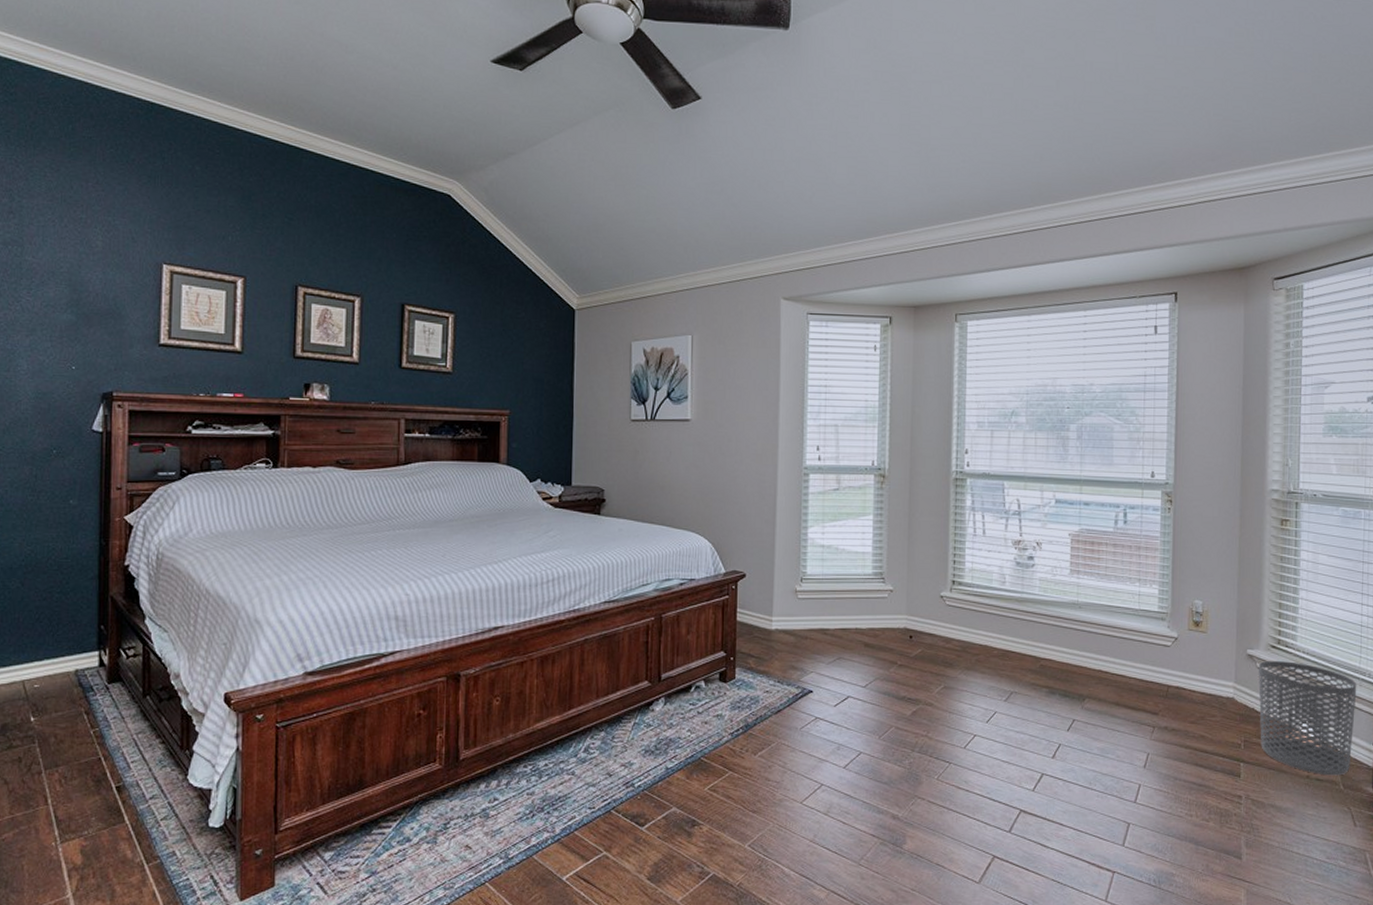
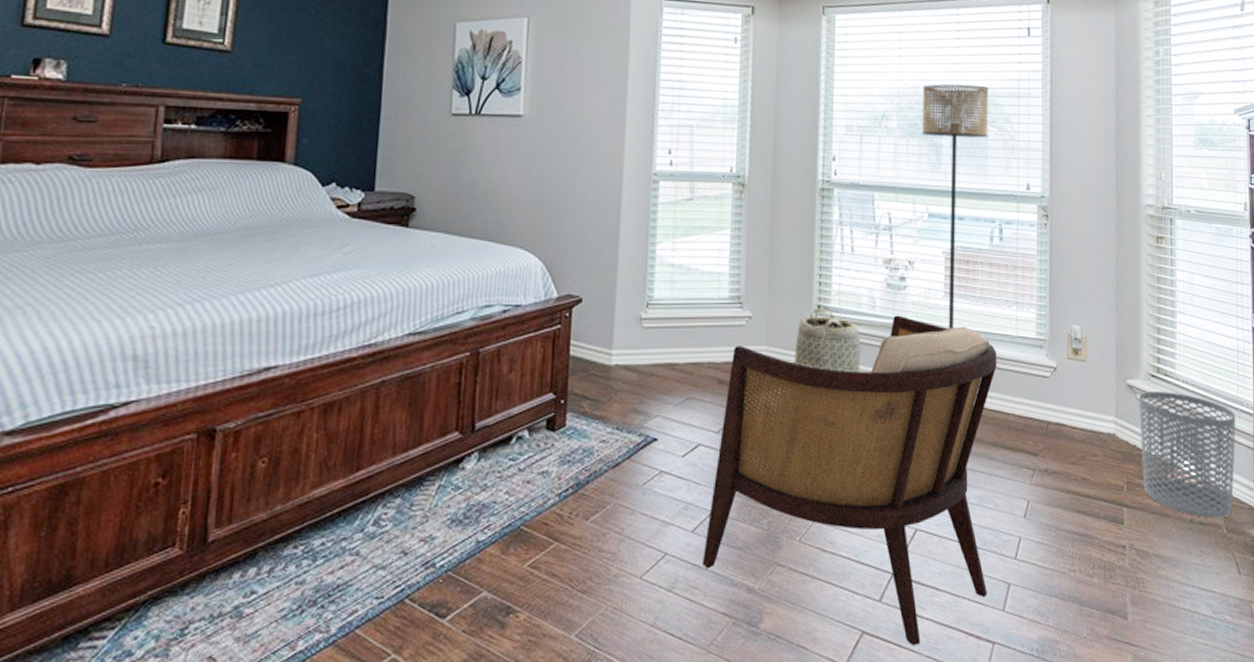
armchair: none [854,590,1120,870] -> present [703,315,997,646]
basket: none [932,583,992,640] -> present [794,308,861,373]
floor lamp: none [1049,381,1115,603] -> present [921,84,989,330]

